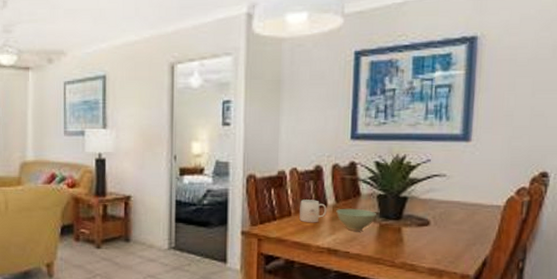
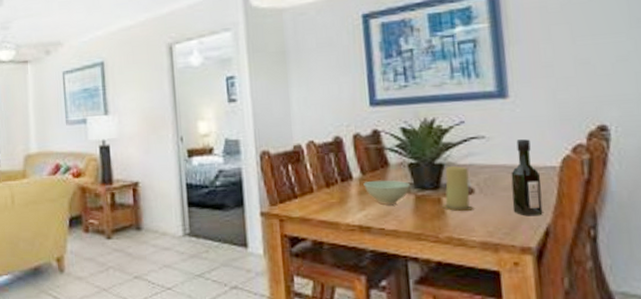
mug: present [299,199,327,223] -> none [322,173,353,199]
candle: none [401,200,427,240] -> present [443,166,473,211]
bottle: none [459,180,487,248] -> present [511,139,543,216]

